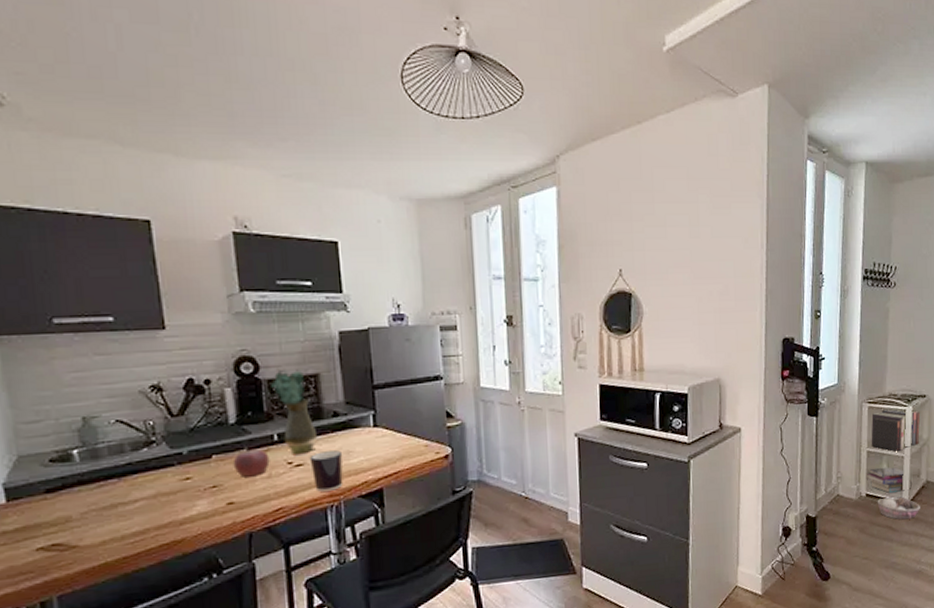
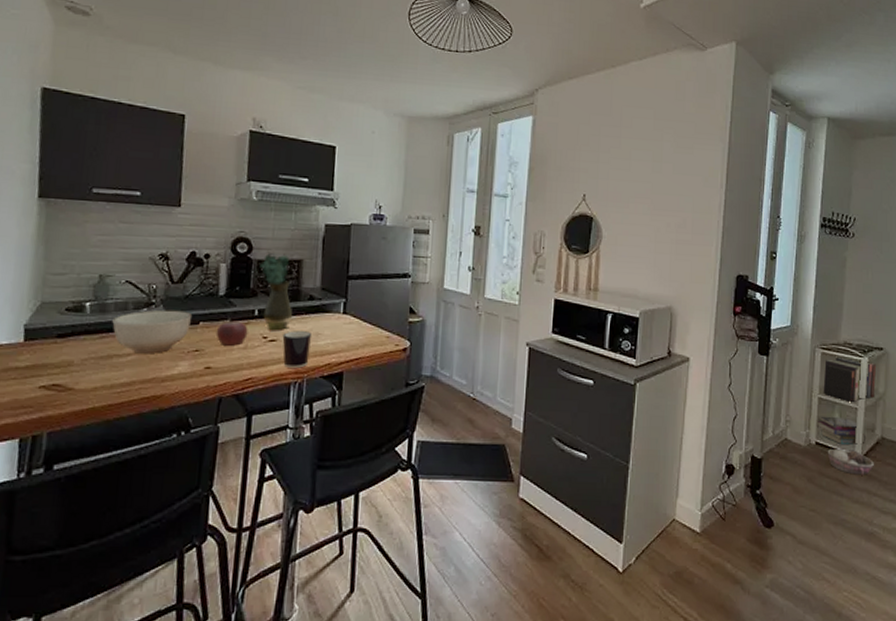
bowl: none [108,445,203,499] -> present [112,309,193,354]

